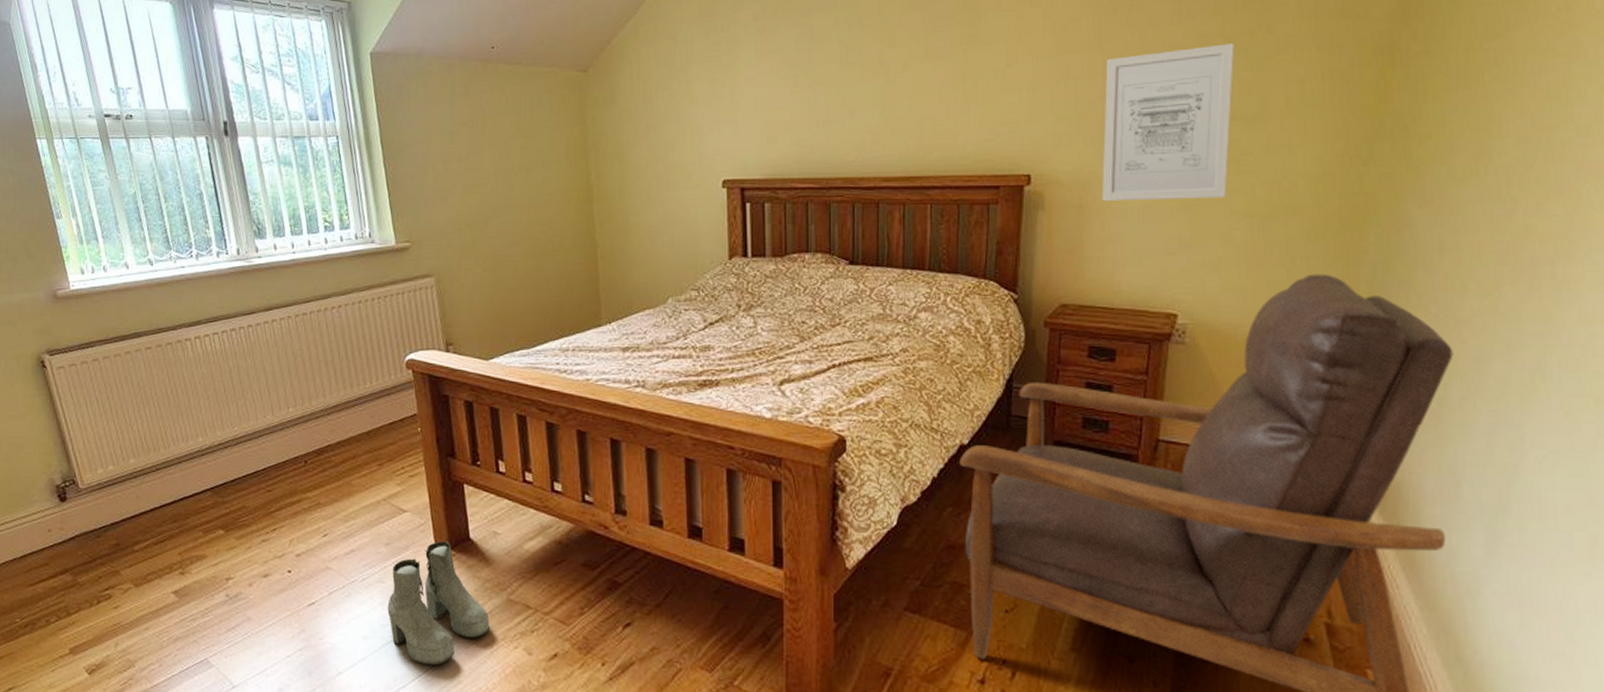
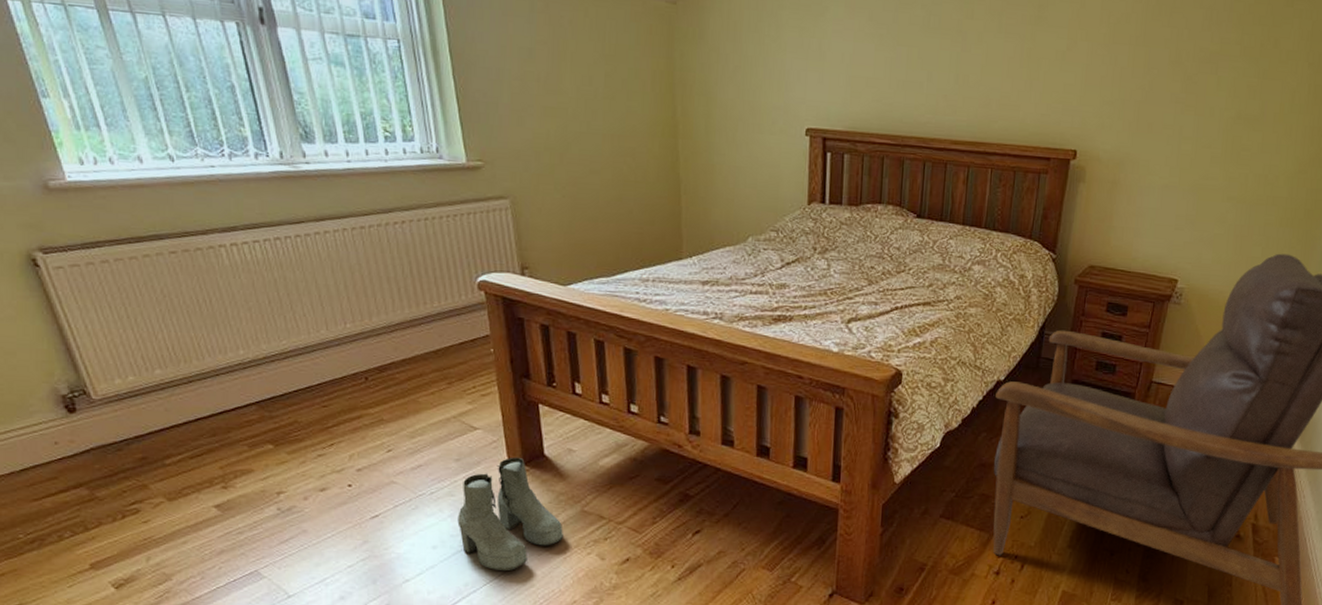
wall art: present [1101,43,1235,202] -> none [1131,52,1248,185]

